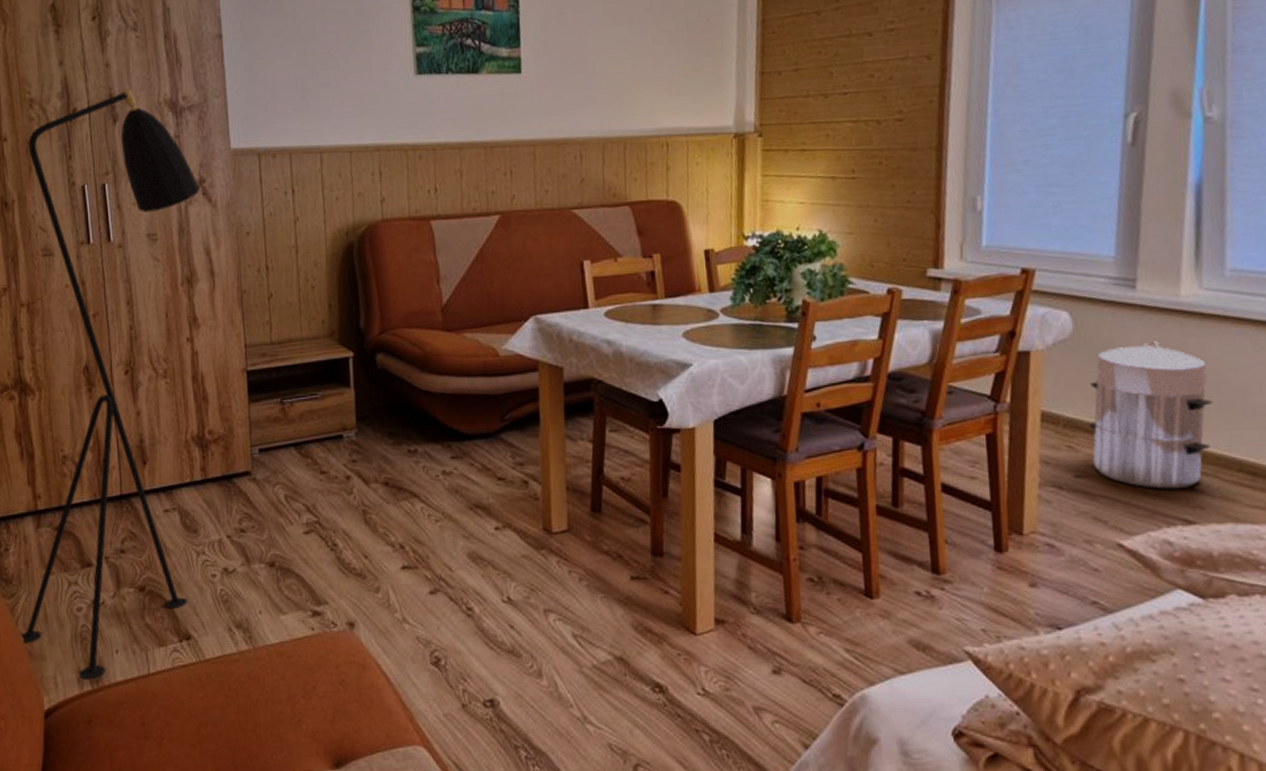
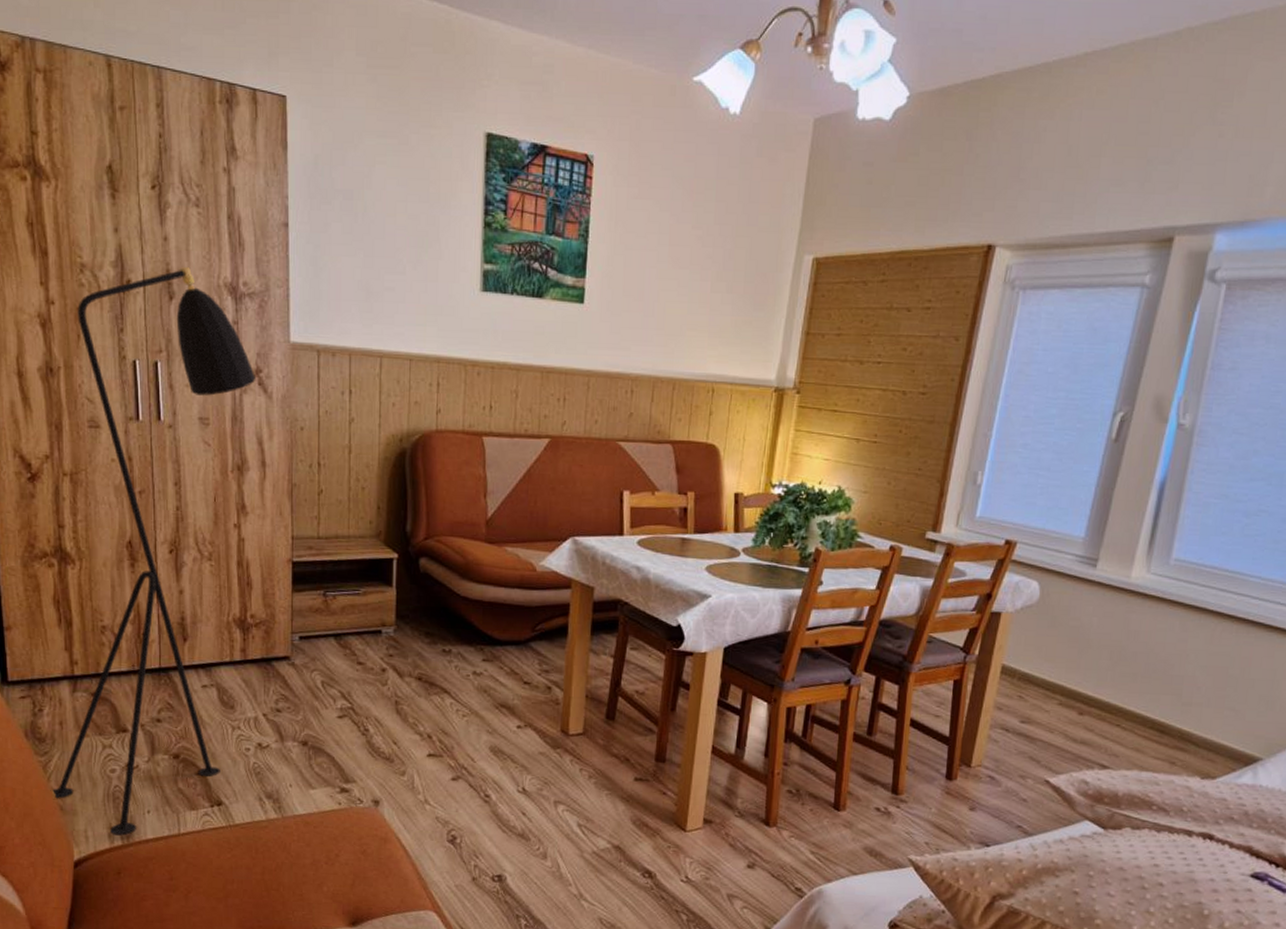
waste bin: present [1088,341,1214,490] -> none [1037,614,1142,739]

